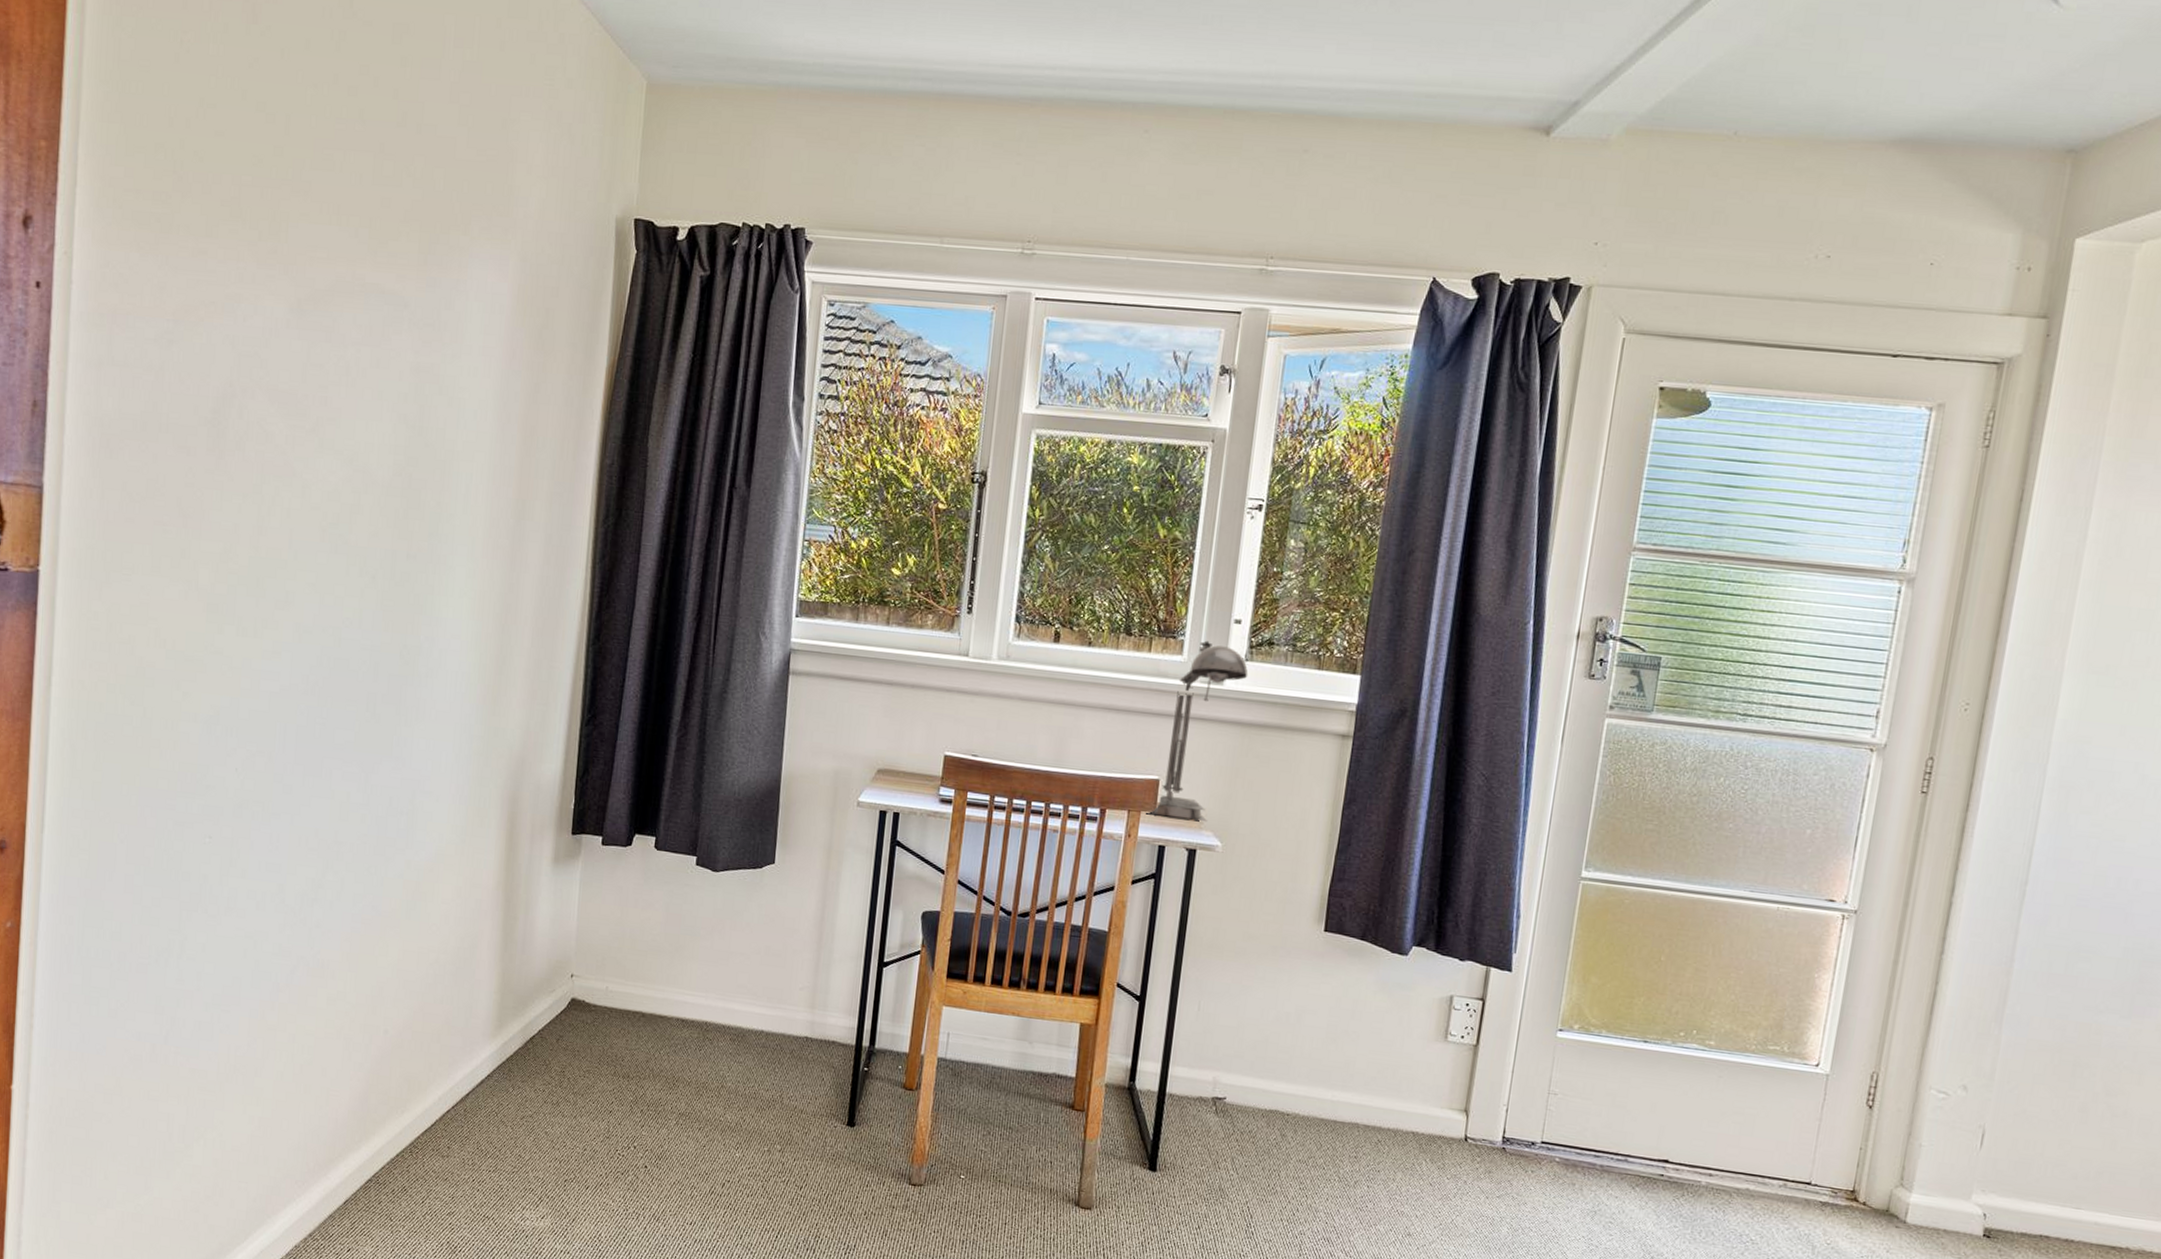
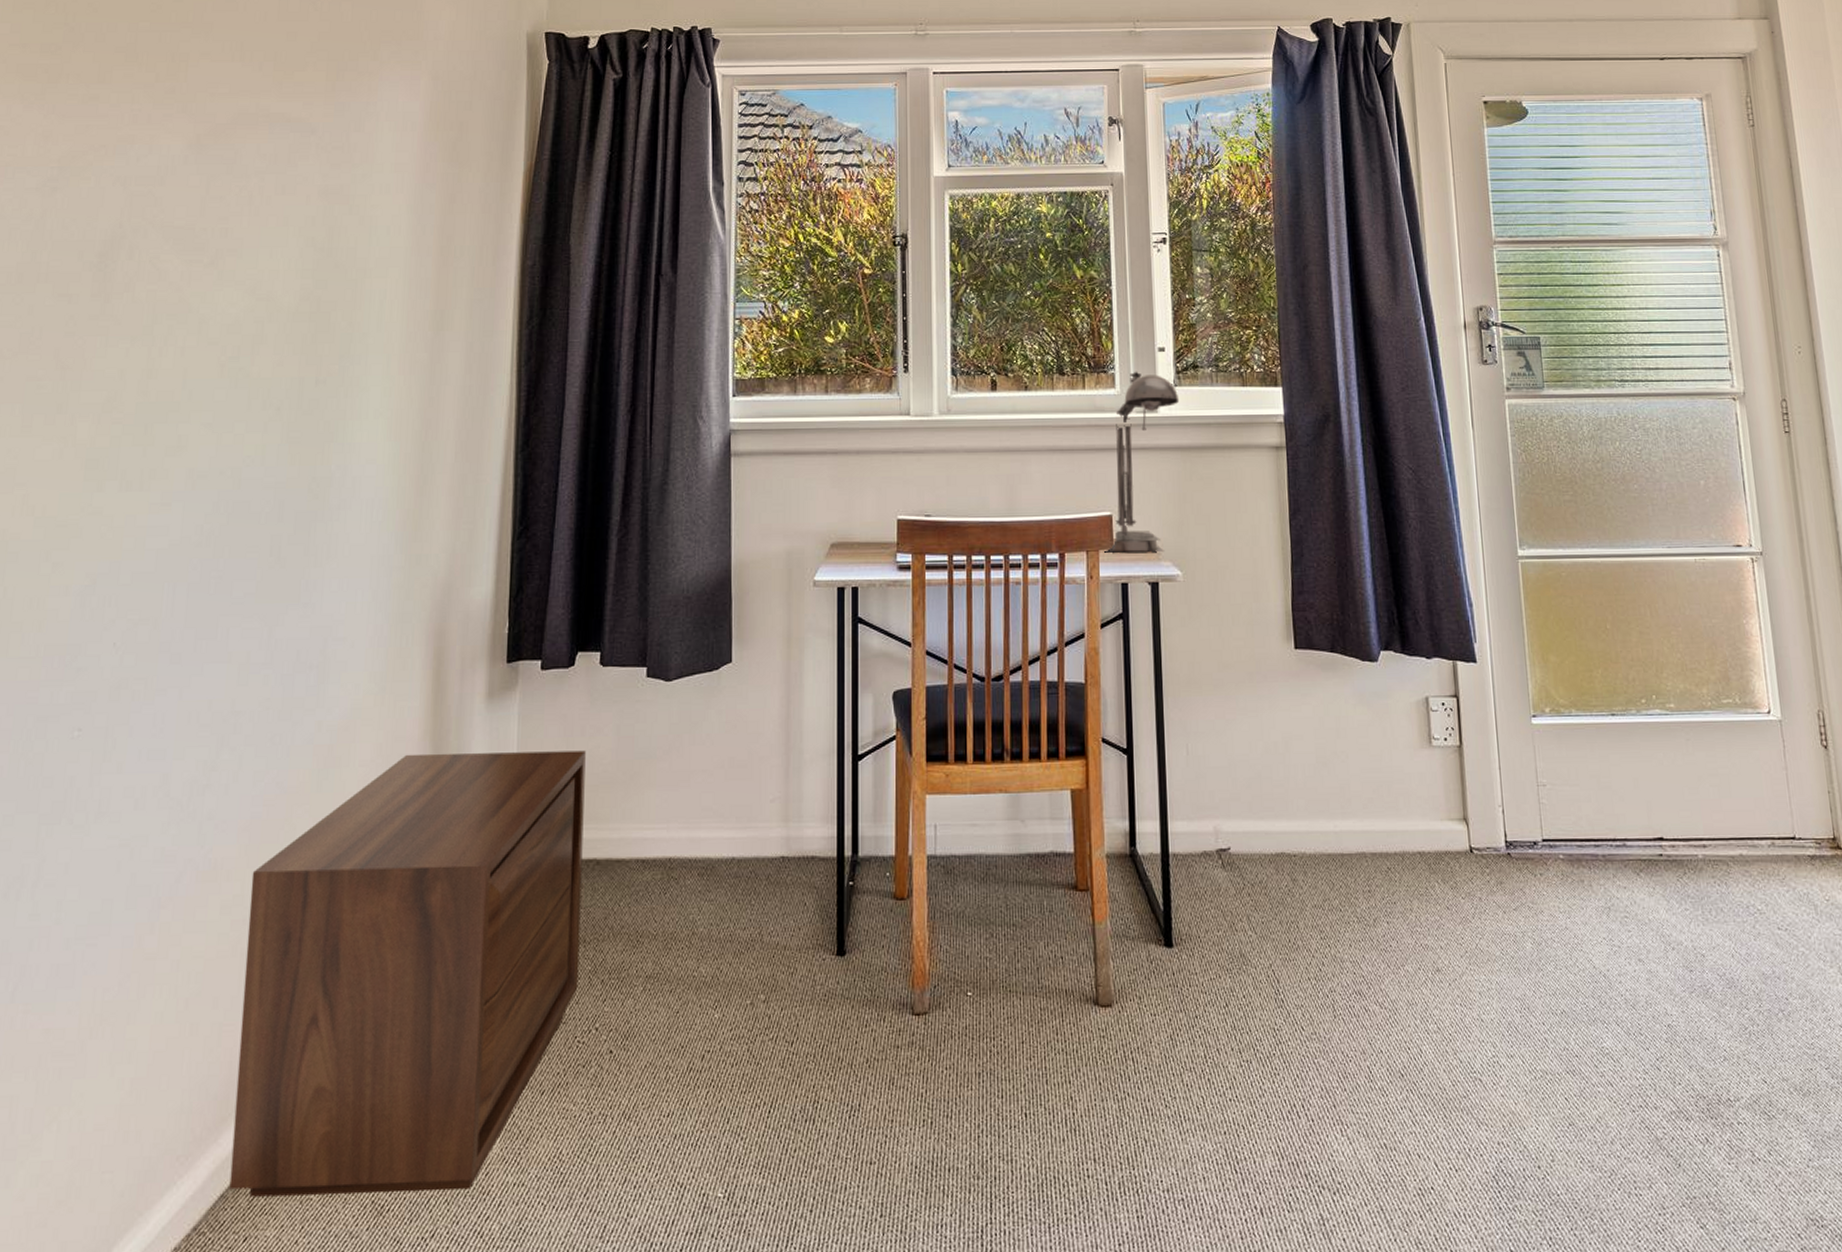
nightstand: none [336,899,638,1248] -> present [229,750,586,1197]

